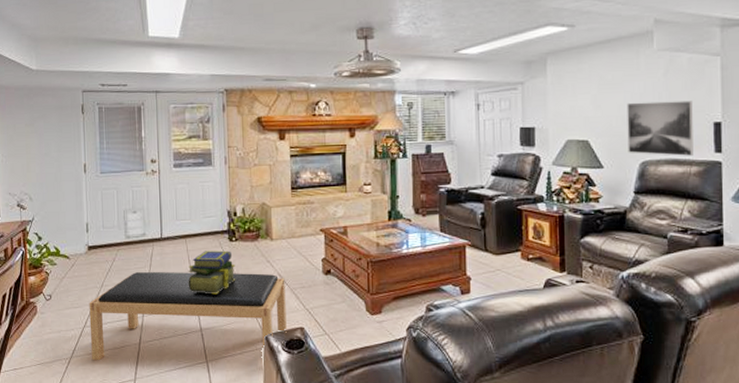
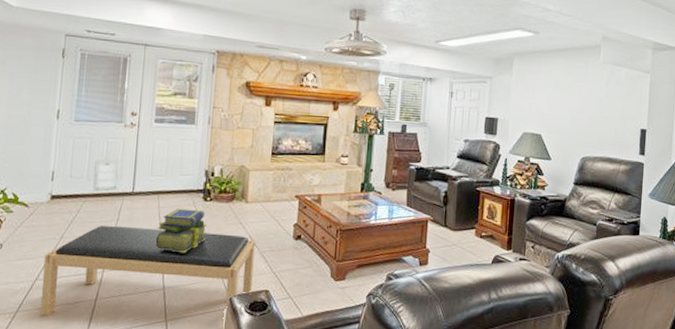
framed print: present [627,100,693,156] -> none [572,105,626,156]

